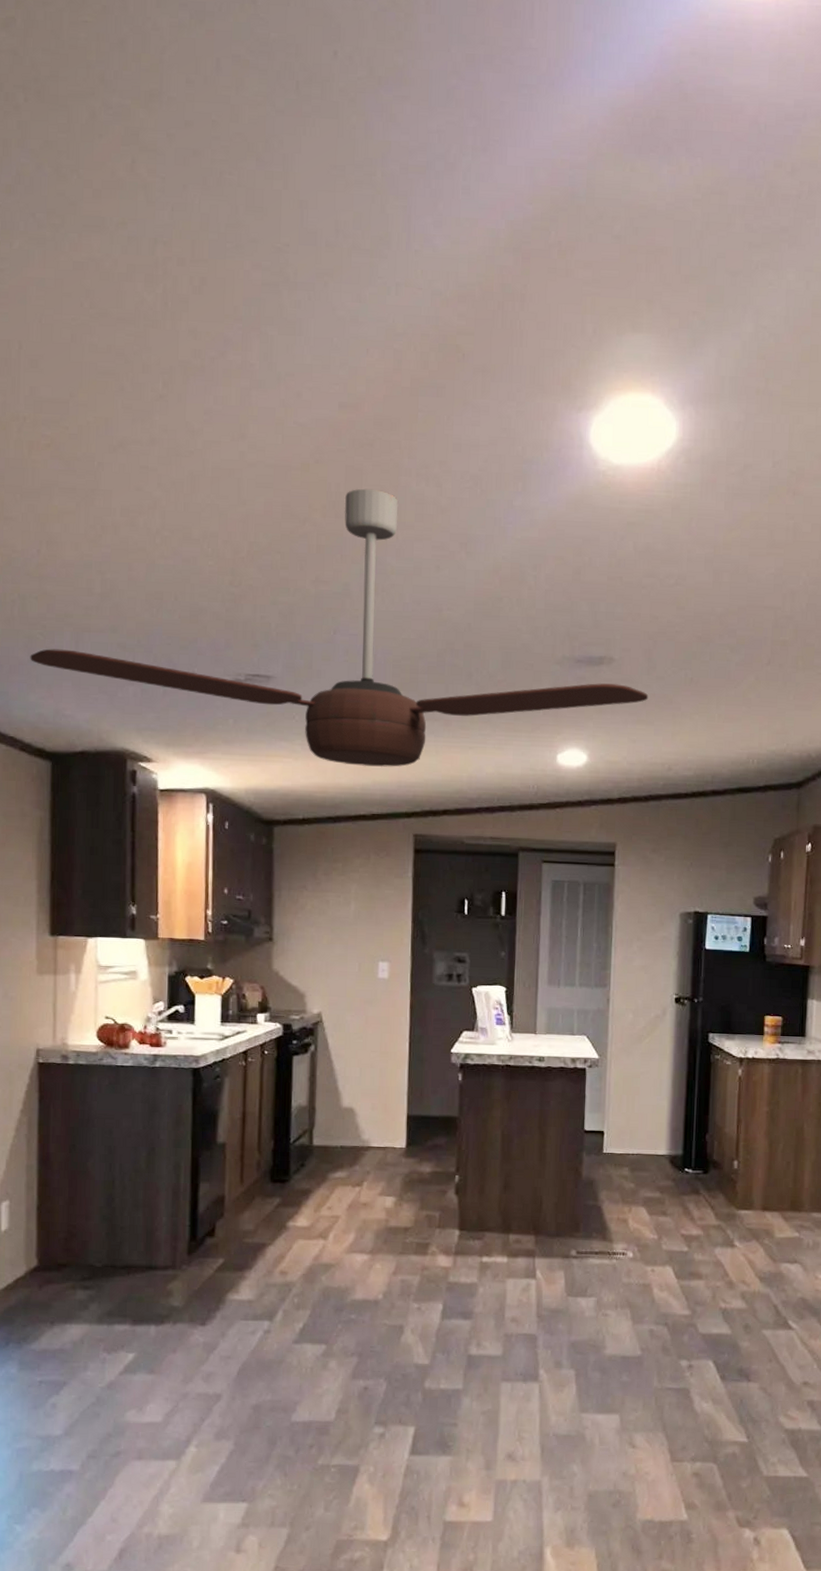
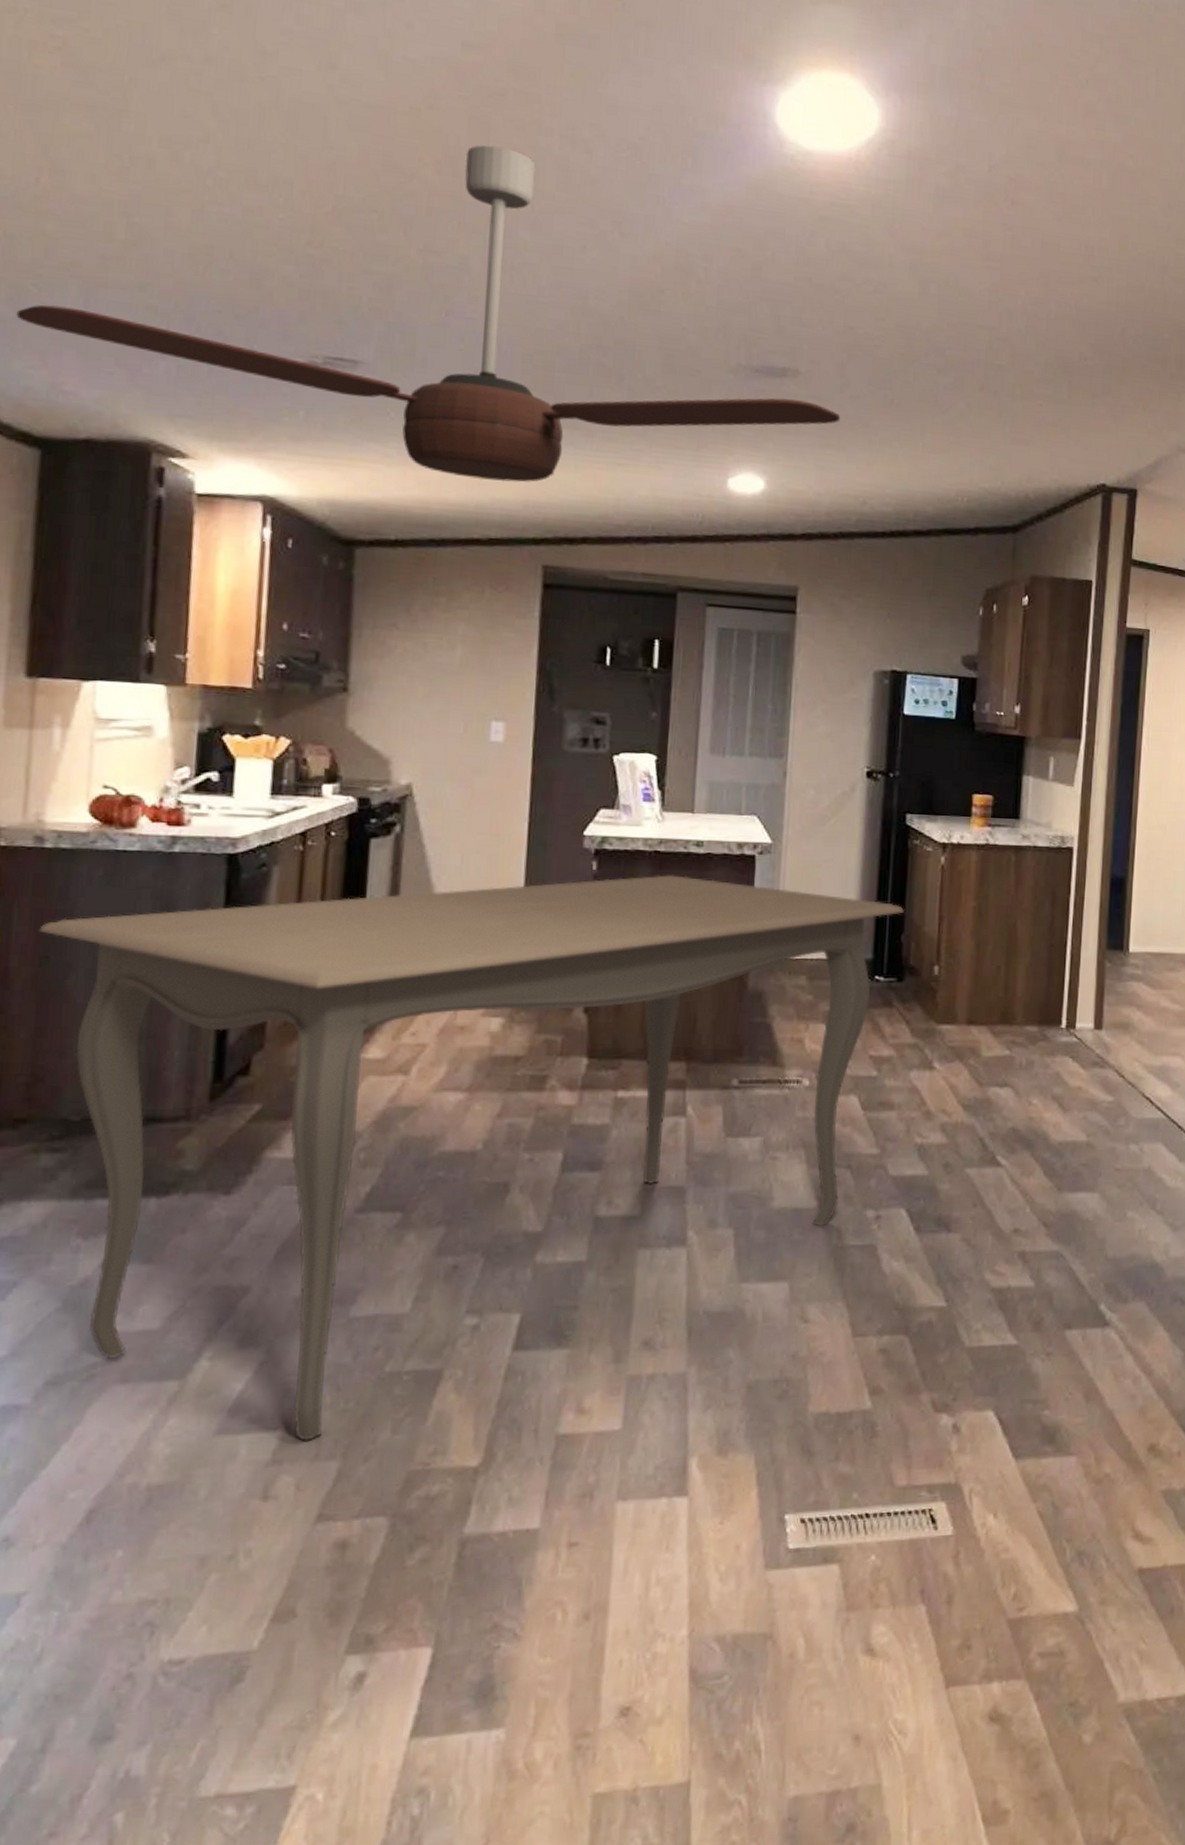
dining table: none [68,1084,708,1512] -> present [39,874,904,1441]

